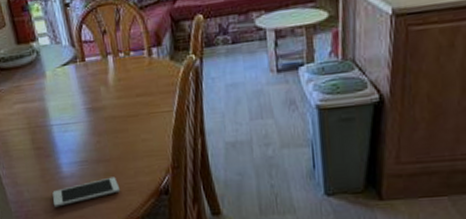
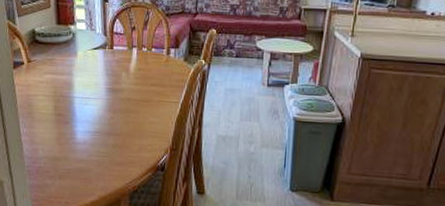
cell phone: present [52,176,120,208] -> none [64,149,123,168]

